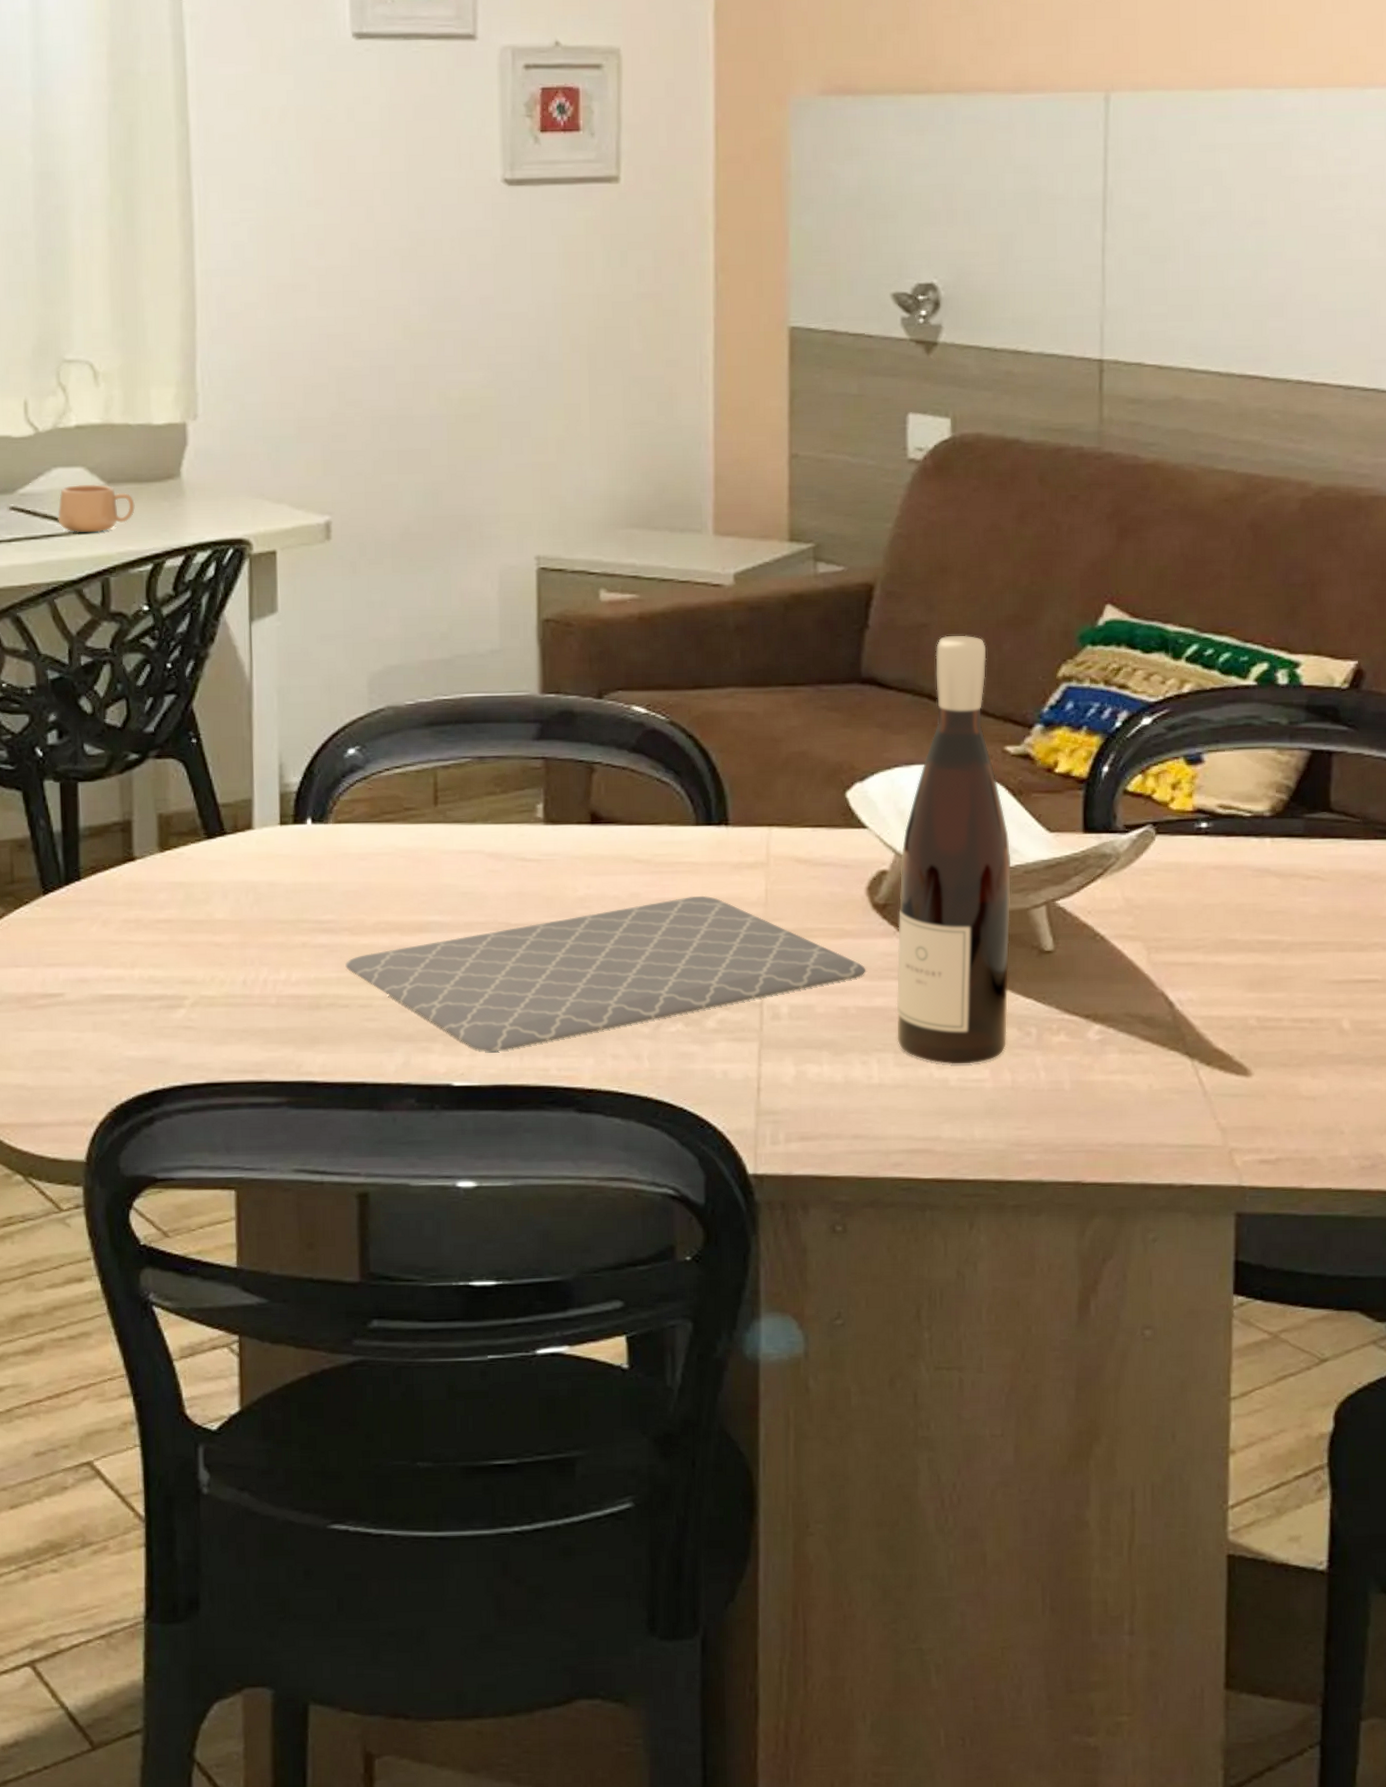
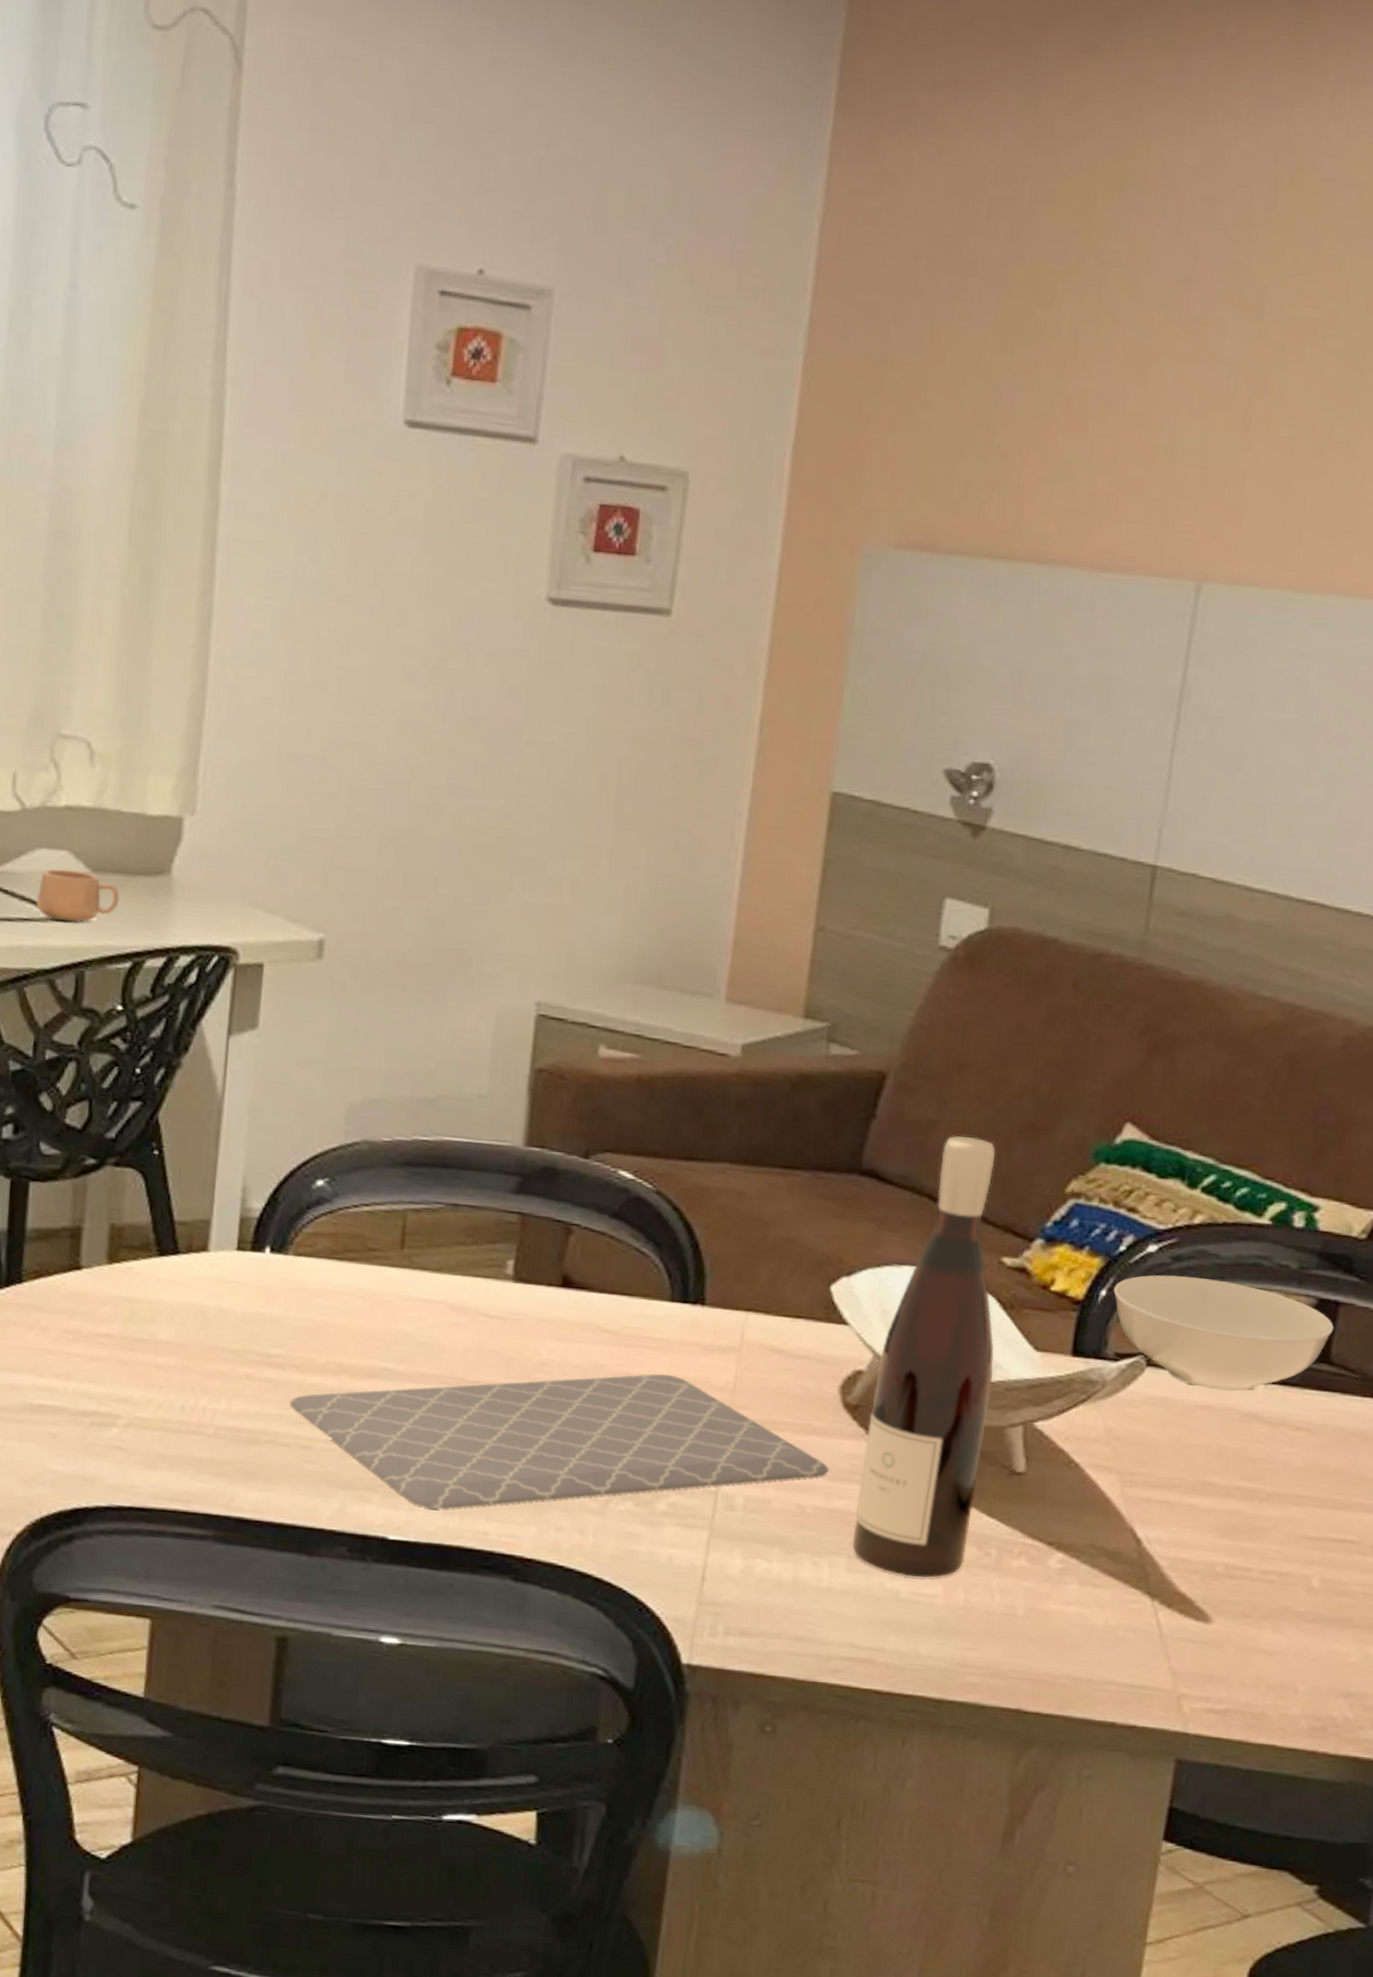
bowl: none [1115,744,1330,850] -> present [1113,1275,1334,1392]

